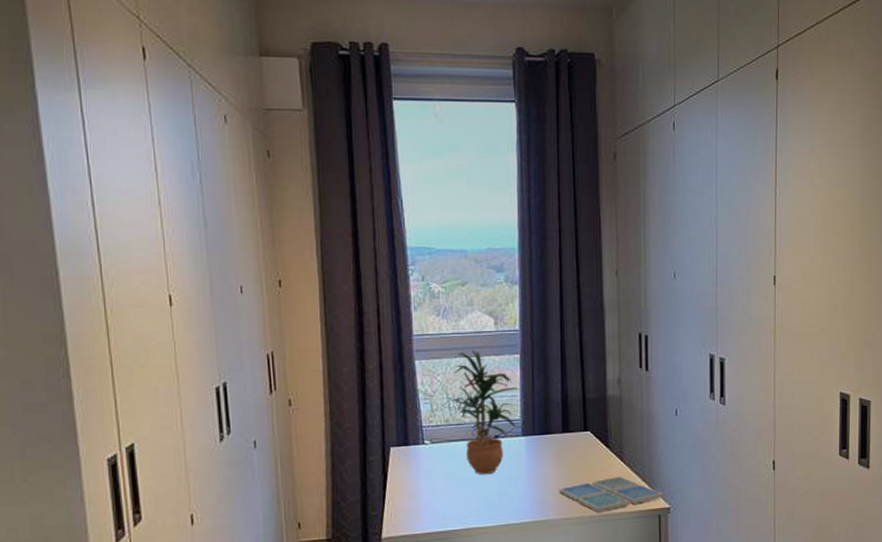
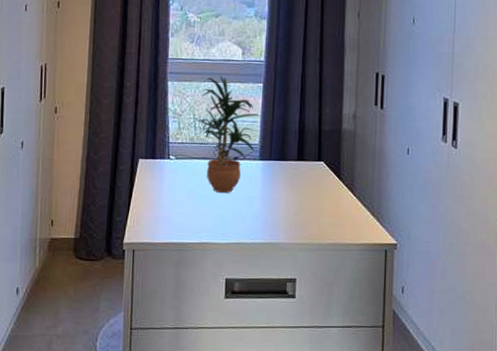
drink coaster: present [559,475,663,513] -> none [290,207,391,241]

